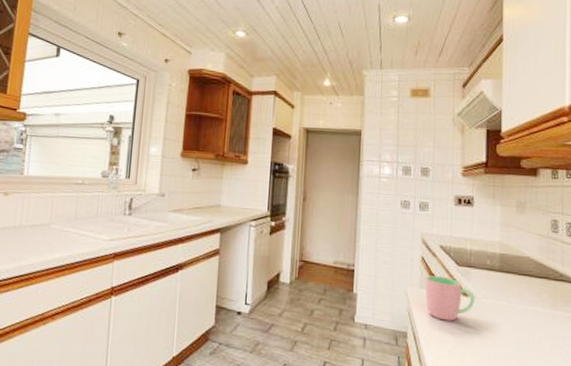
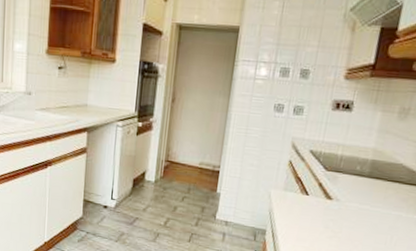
cup: present [425,275,475,321] -> none [288,178,339,222]

